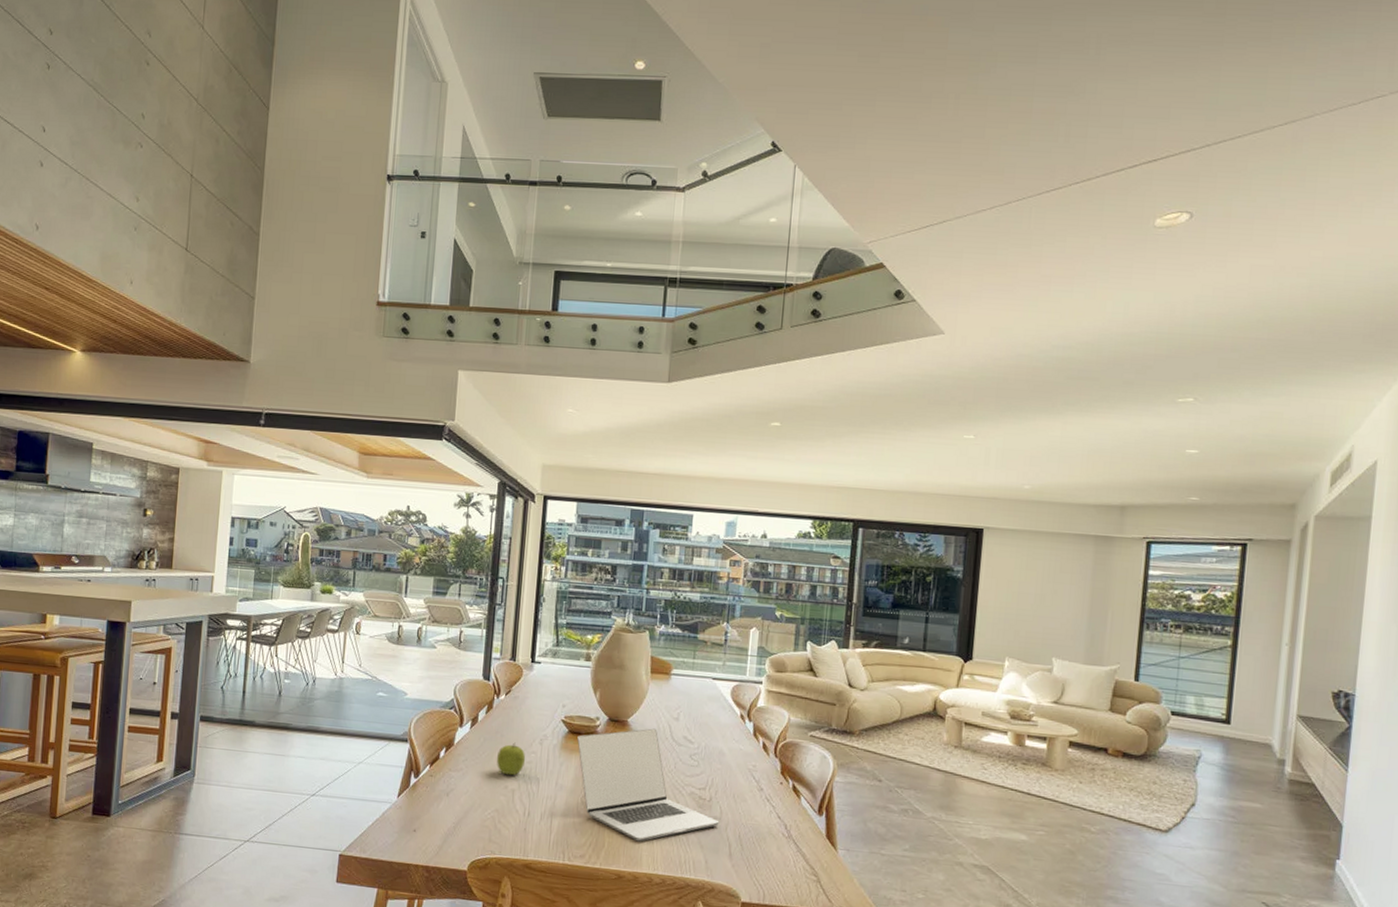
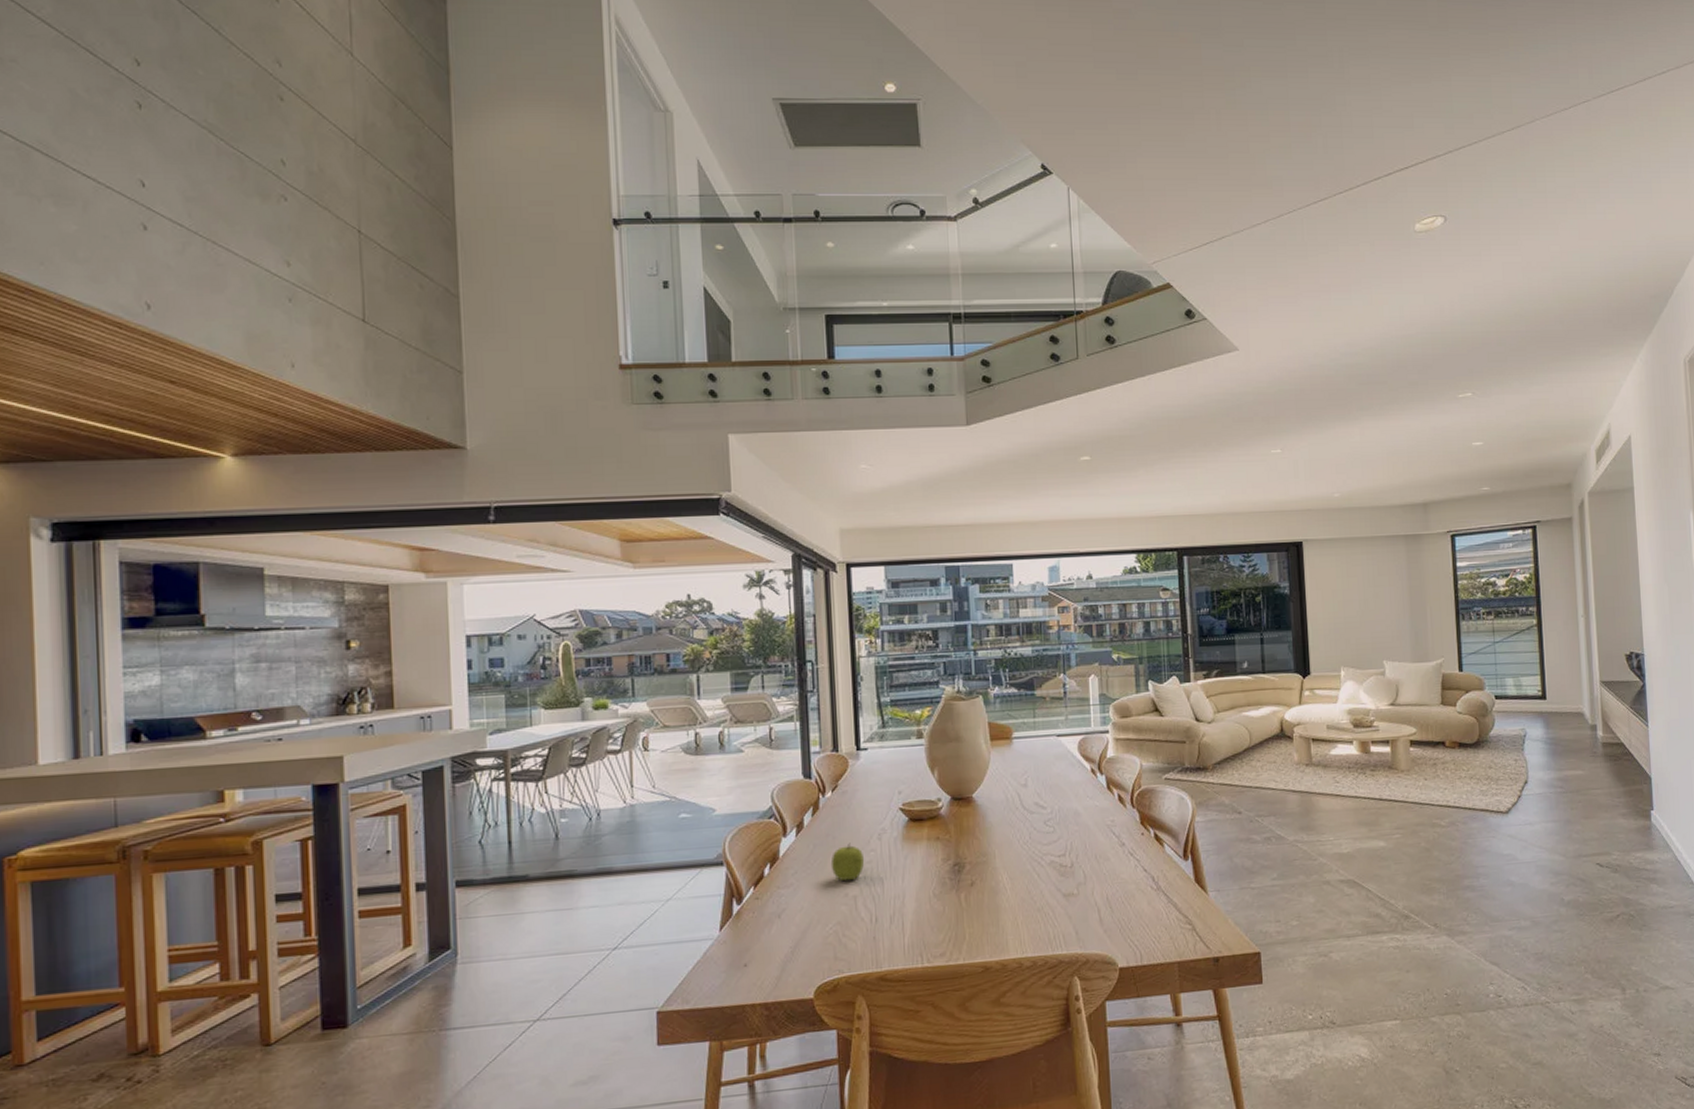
laptop: present [577,728,720,842] -> none [920,800,1085,926]

